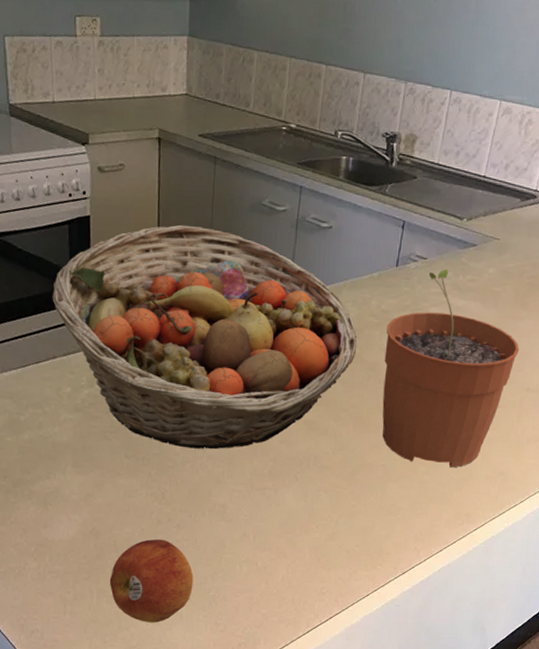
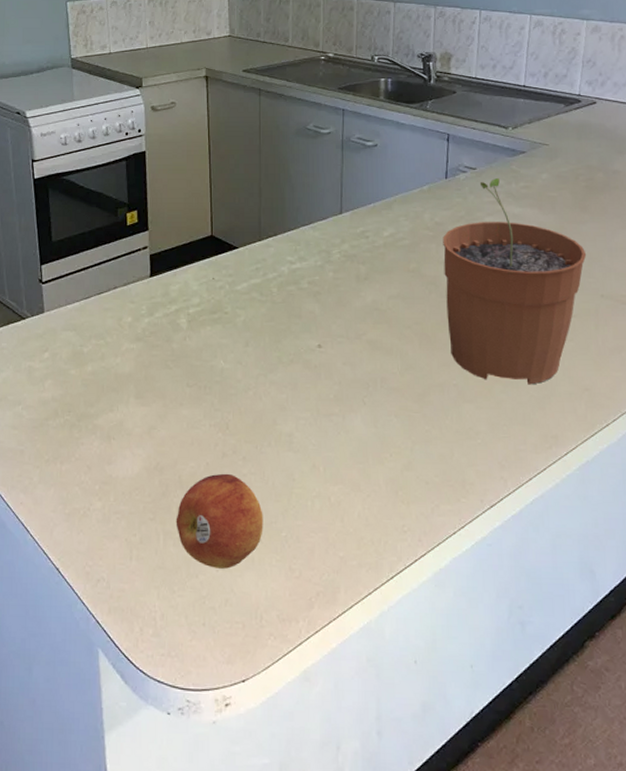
fruit basket: present [52,224,357,450] -> none [112,153,414,375]

